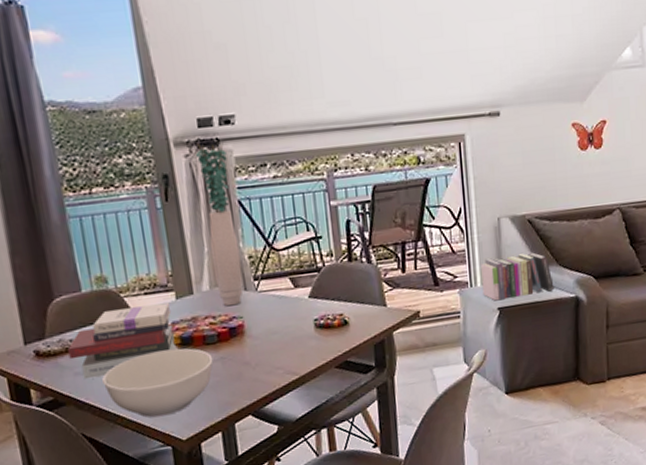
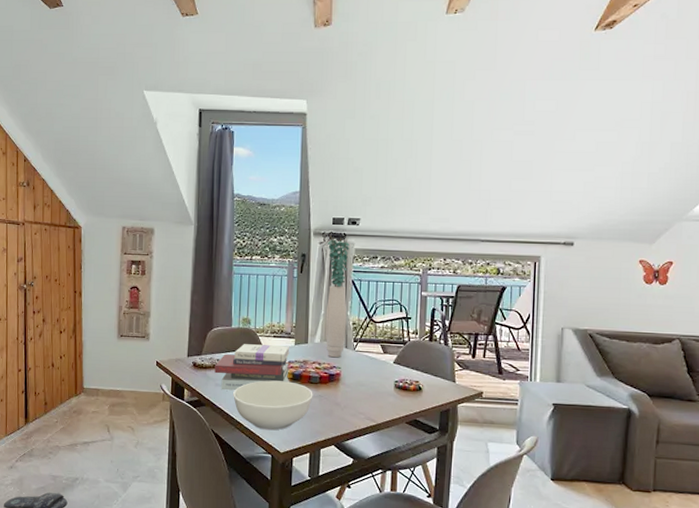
books: present [481,252,554,301] -> none [541,360,608,399]

